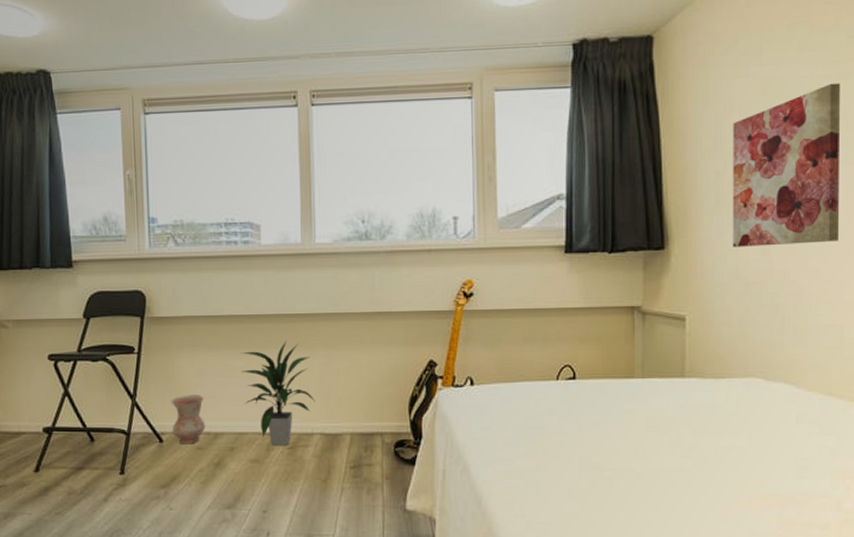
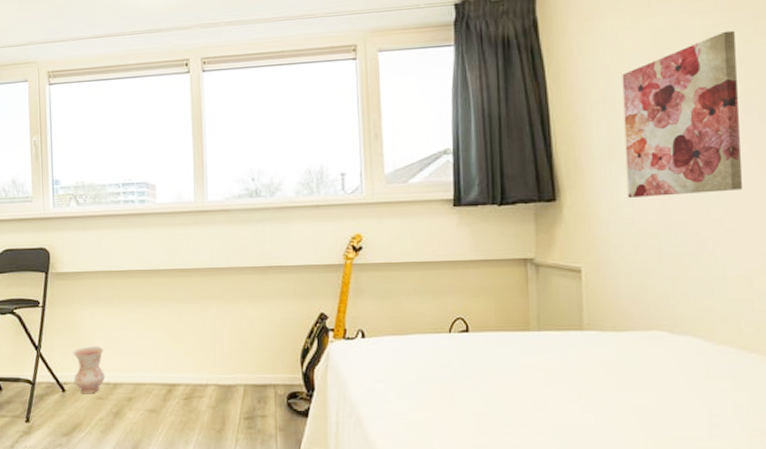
indoor plant: present [241,340,315,445] -> none [138,294,209,396]

